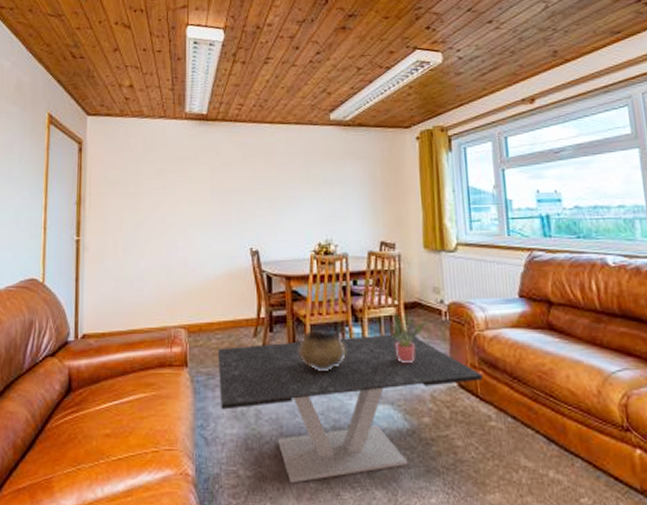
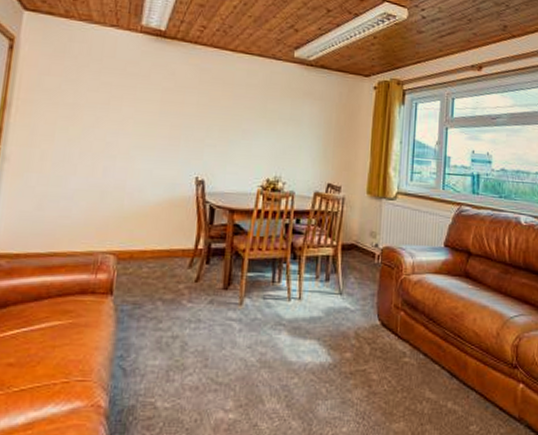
coffee table: present [217,334,484,484] -> none [145,272,404,415]
decorative bowl: present [299,329,346,371] -> none [234,263,281,305]
potted plant: present [387,311,427,364] -> none [323,251,361,302]

